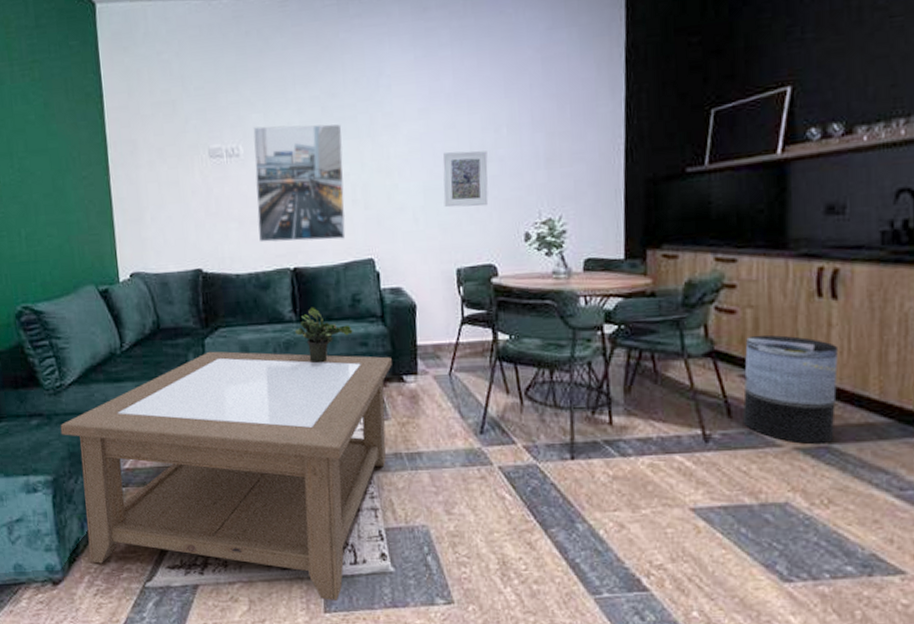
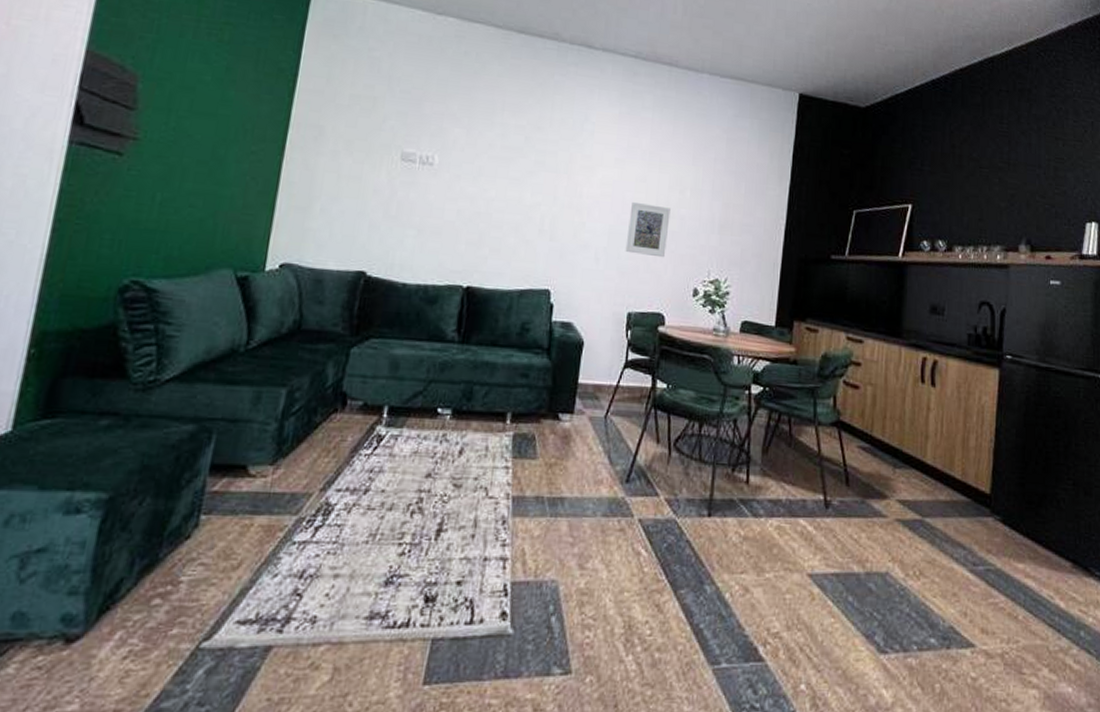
coffee table: present [60,351,392,600] -> none [130,362,551,669]
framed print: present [253,124,346,243] -> none [436,141,542,266]
potted plant: present [294,307,353,364] -> none [454,329,516,391]
trash can: present [742,334,838,445] -> none [857,410,933,518]

